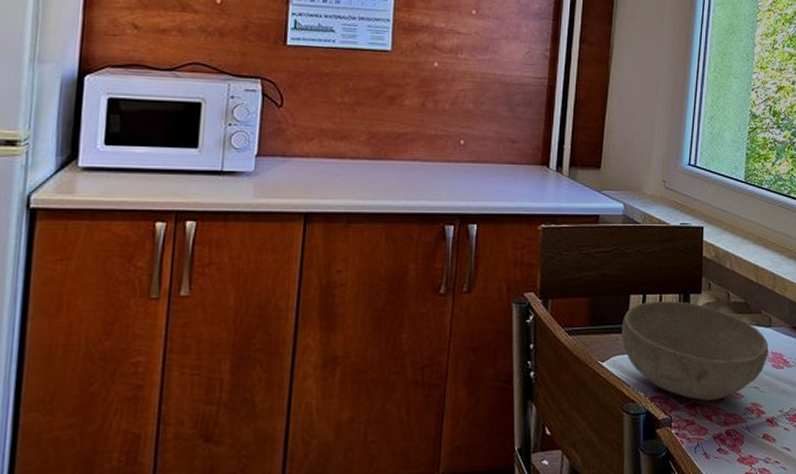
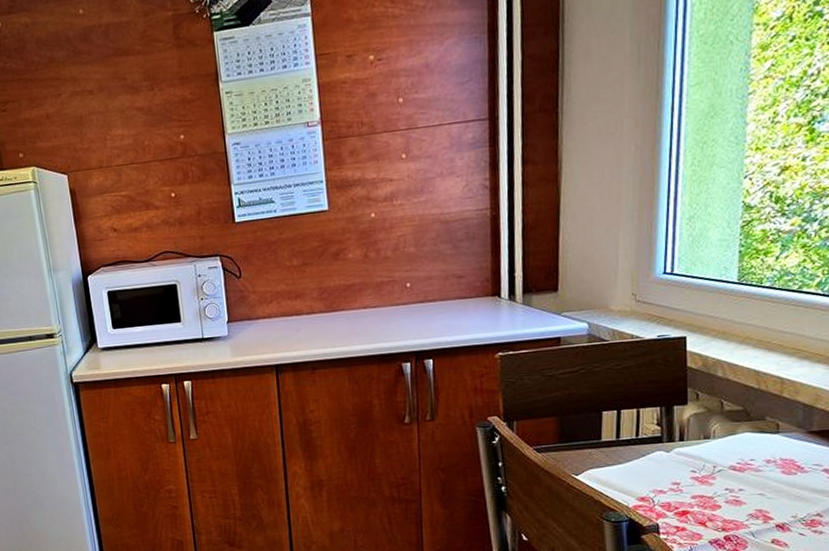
bowl: present [621,301,769,401] -> none [595,414,777,508]

